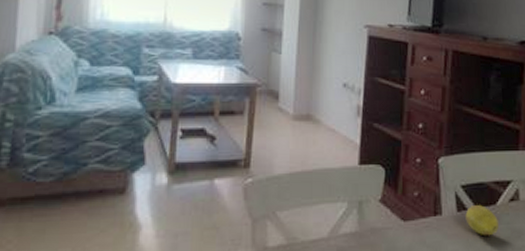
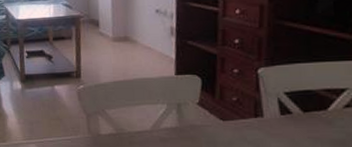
fruit: present [465,205,499,236] -> none [290,110,331,137]

